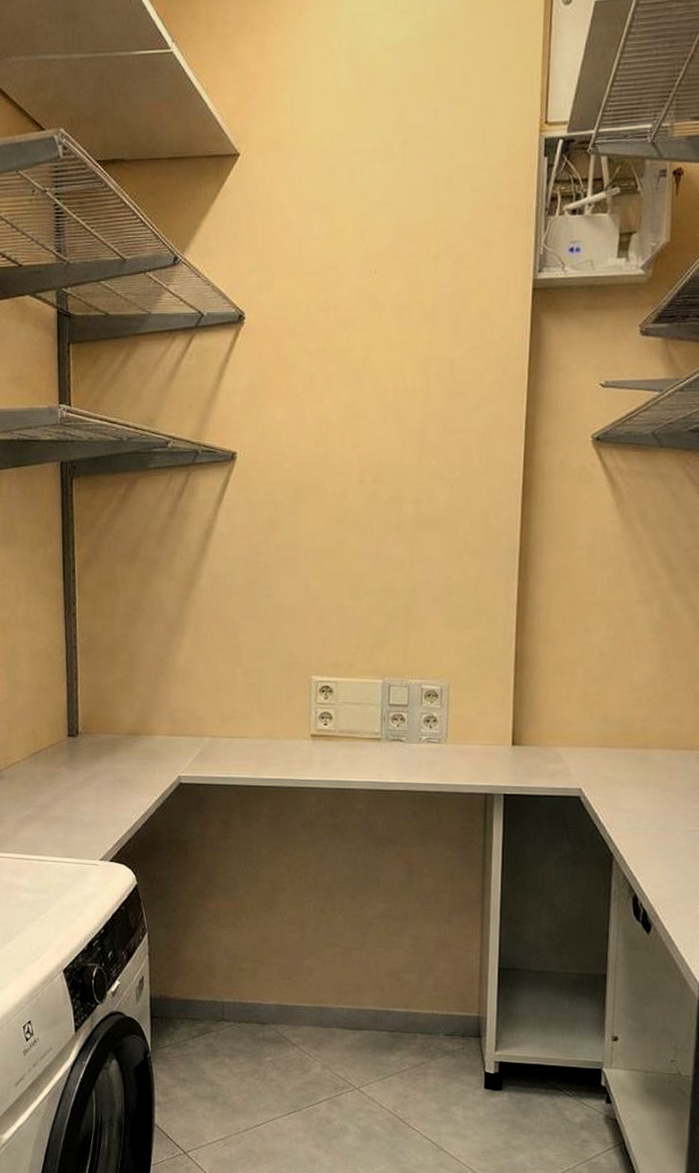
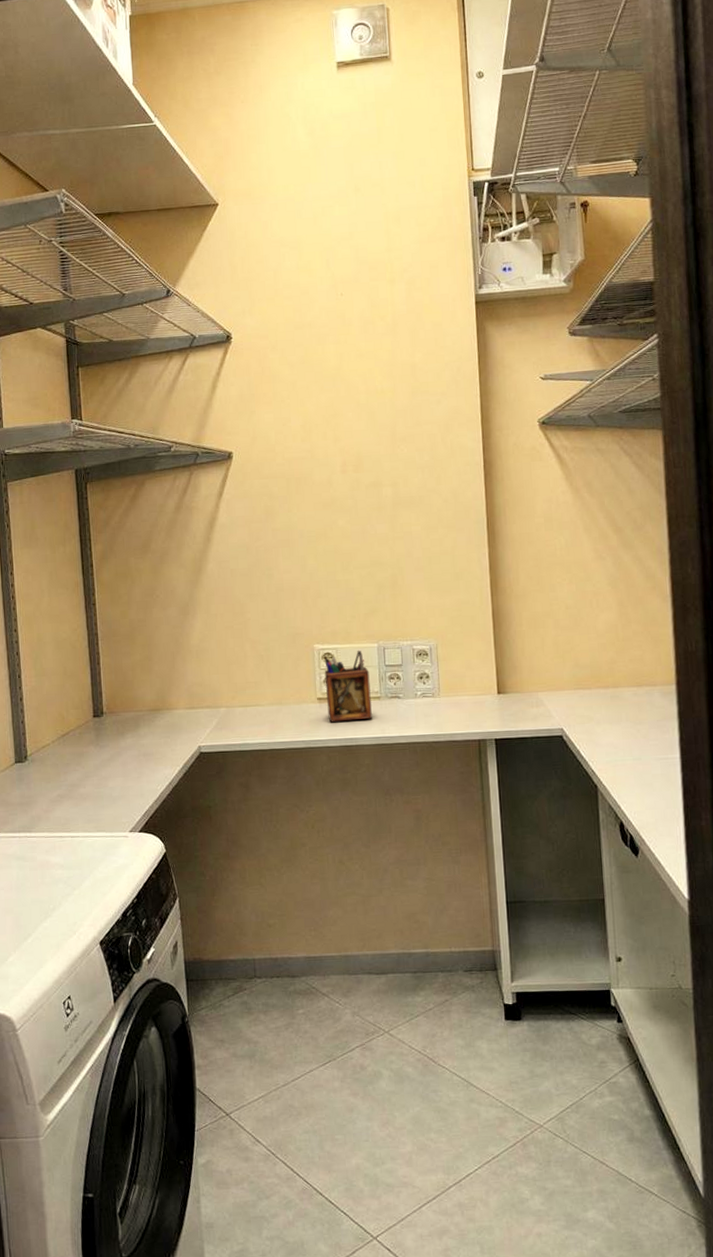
desk organizer: none [320,685,371,762] -> present [324,650,372,722]

